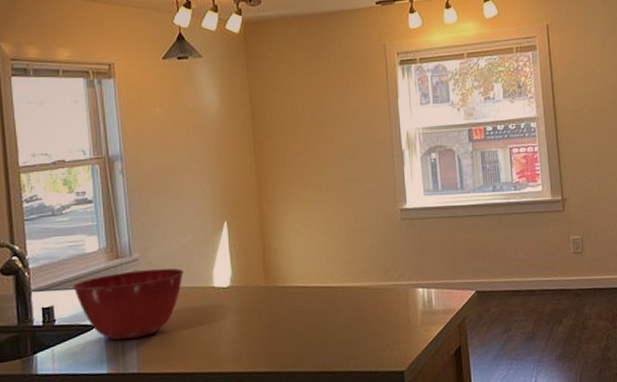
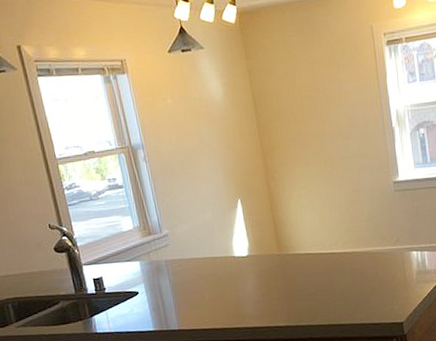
mixing bowl: present [73,268,184,340] -> none [116,241,208,304]

